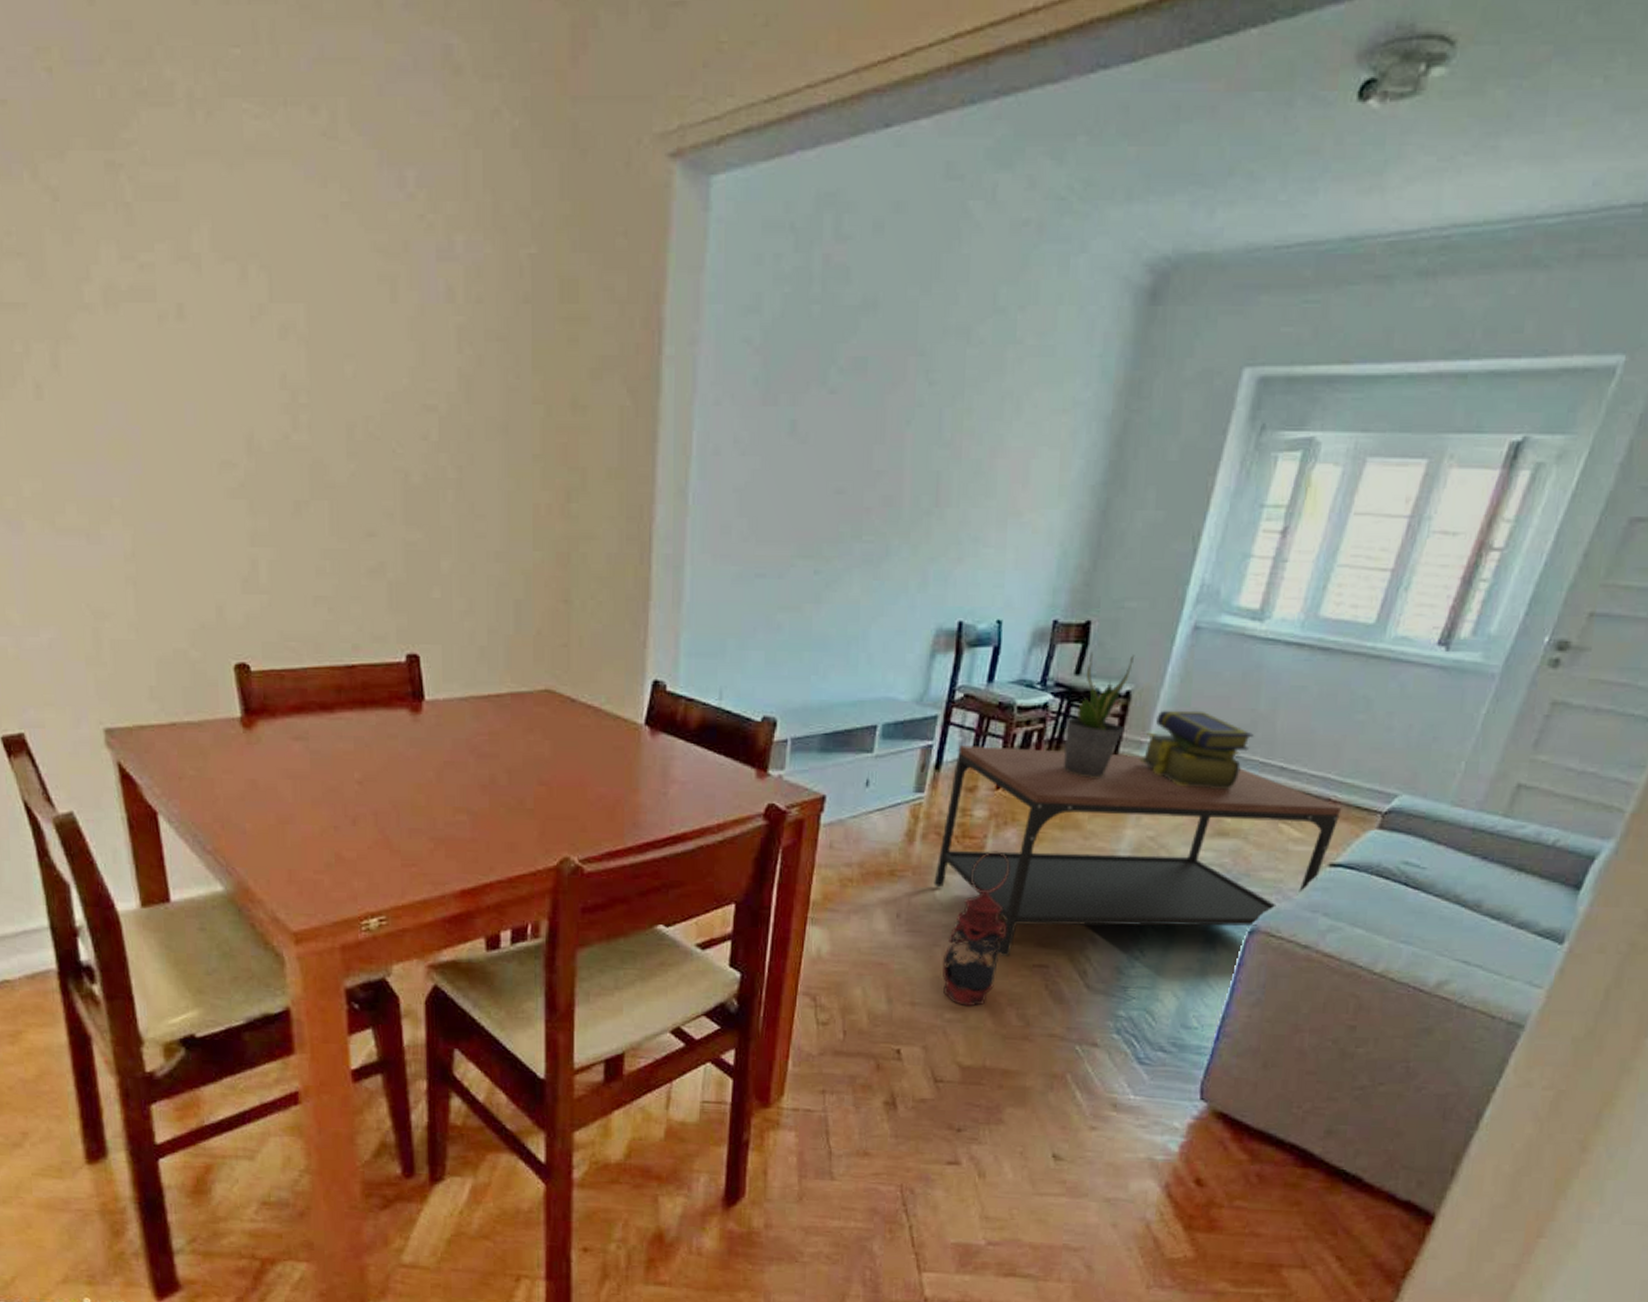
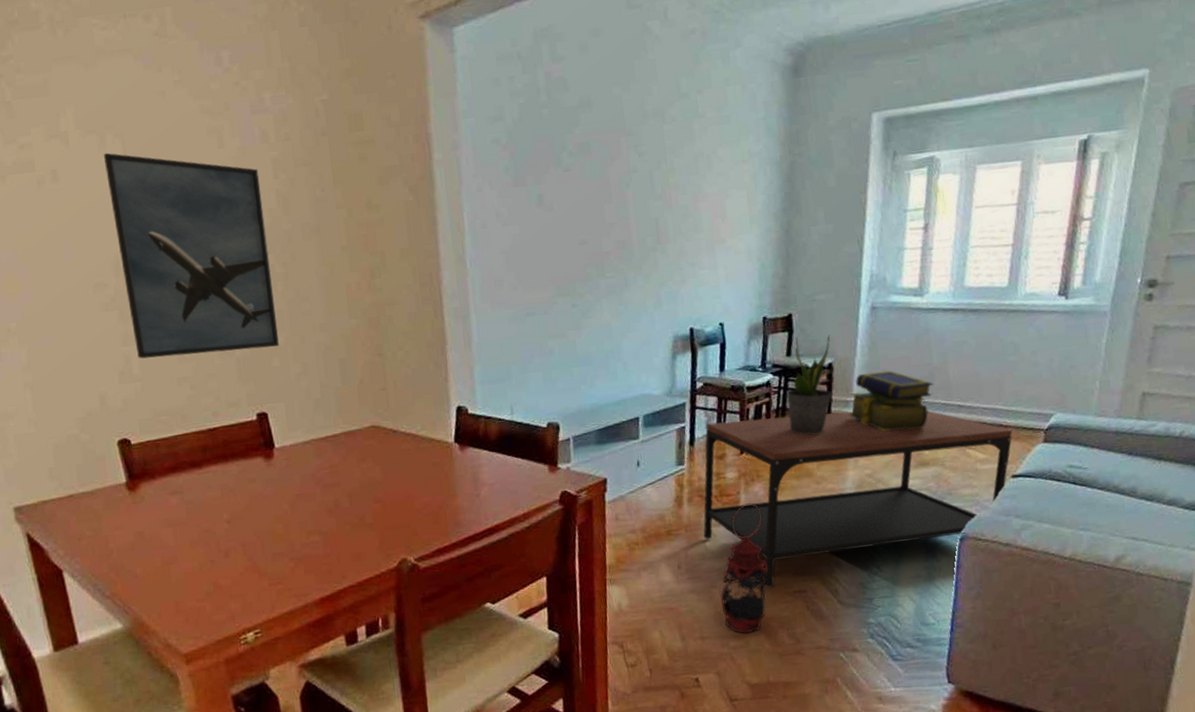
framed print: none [243,289,442,572] -> present [103,152,279,359]

